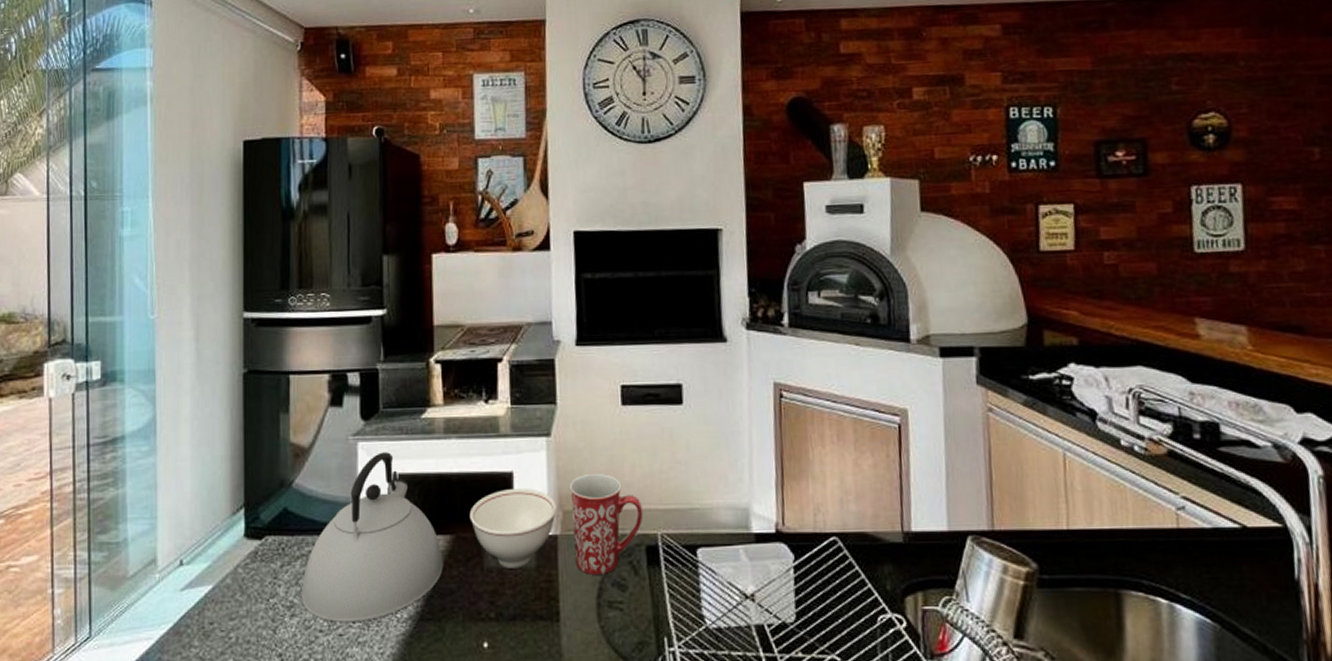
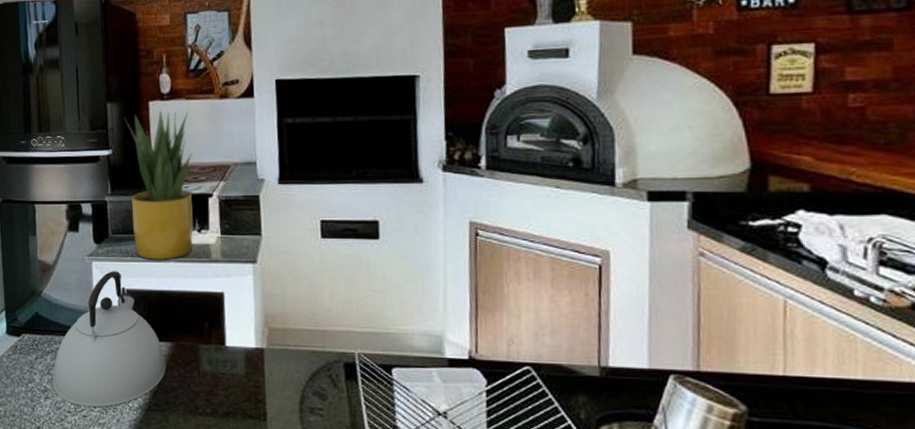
planter: none [402,265,481,437] -> present [123,111,194,260]
bowl: present [469,489,558,569] -> none [187,307,264,374]
mug: present [568,473,644,575] -> none [273,297,342,385]

